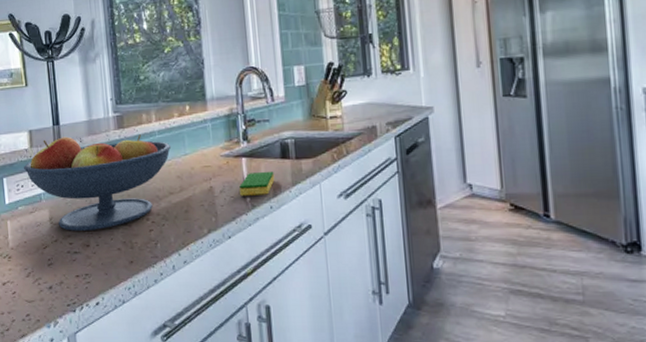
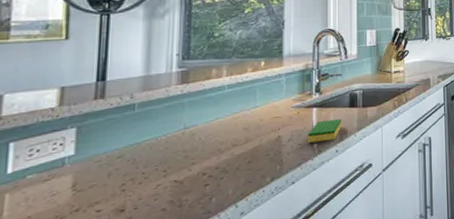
fruit bowl: present [23,134,172,231] -> none [43,89,241,197]

